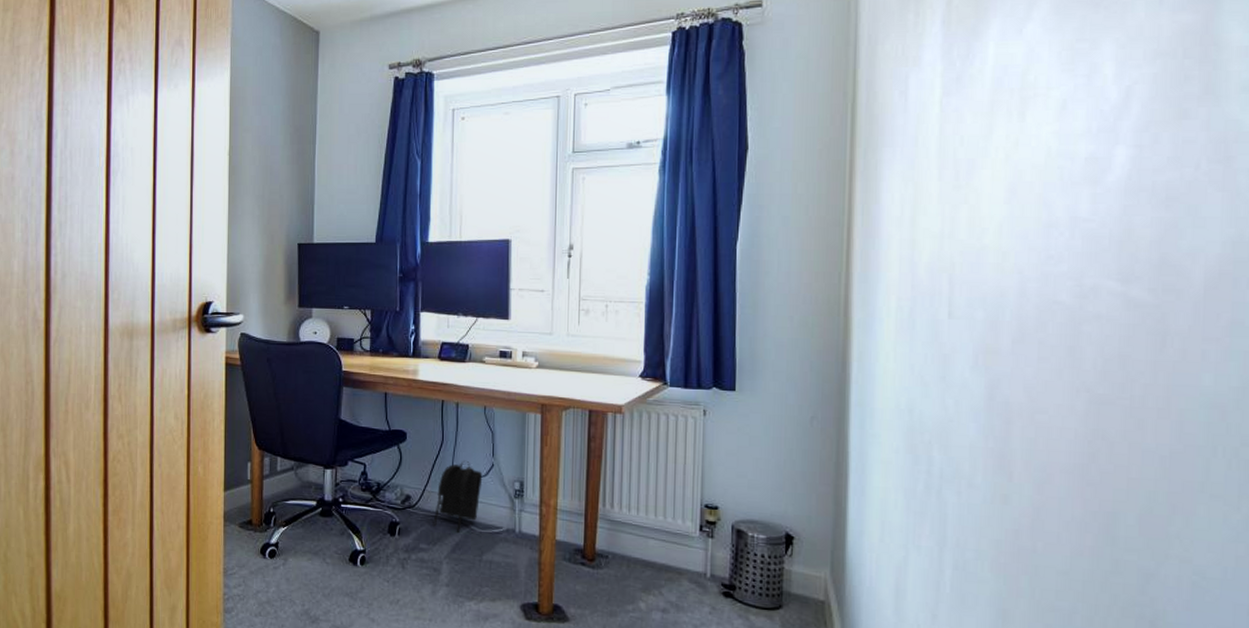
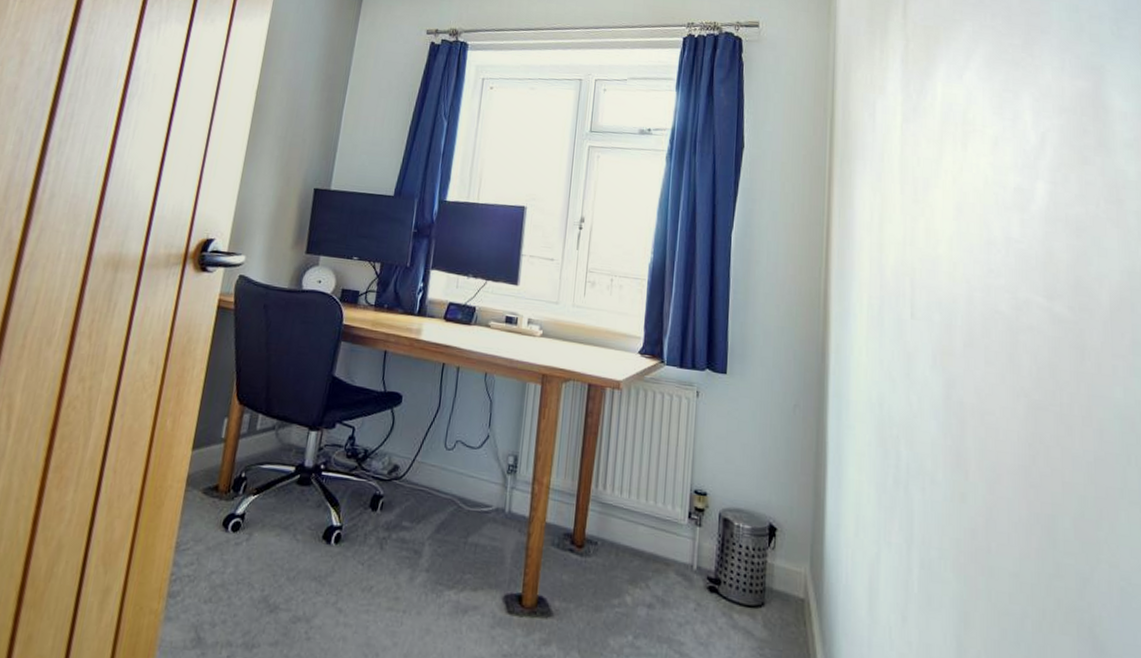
backpack: present [433,460,483,533] -> none [419,429,477,510]

